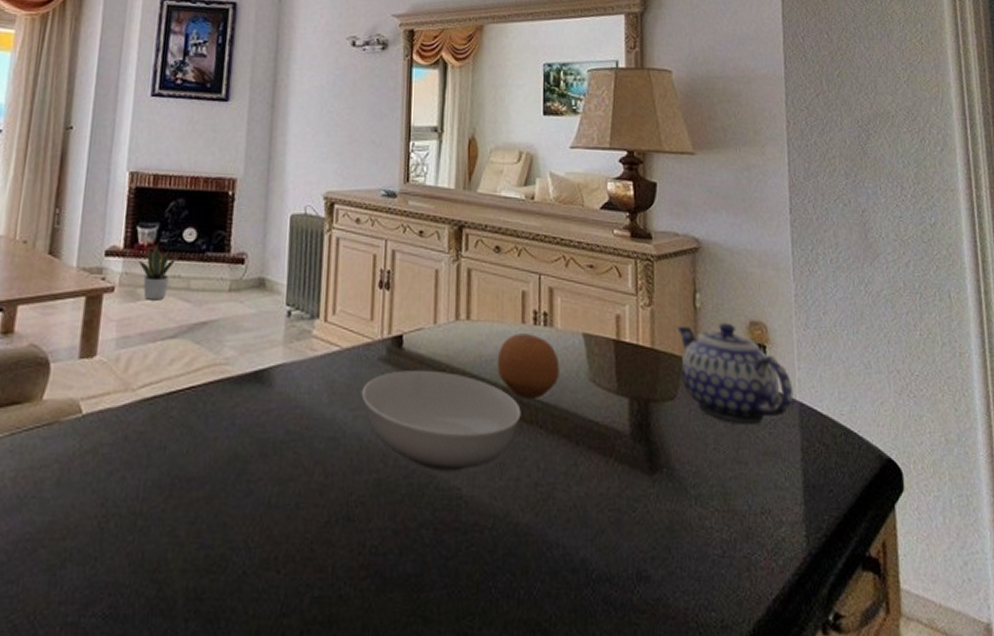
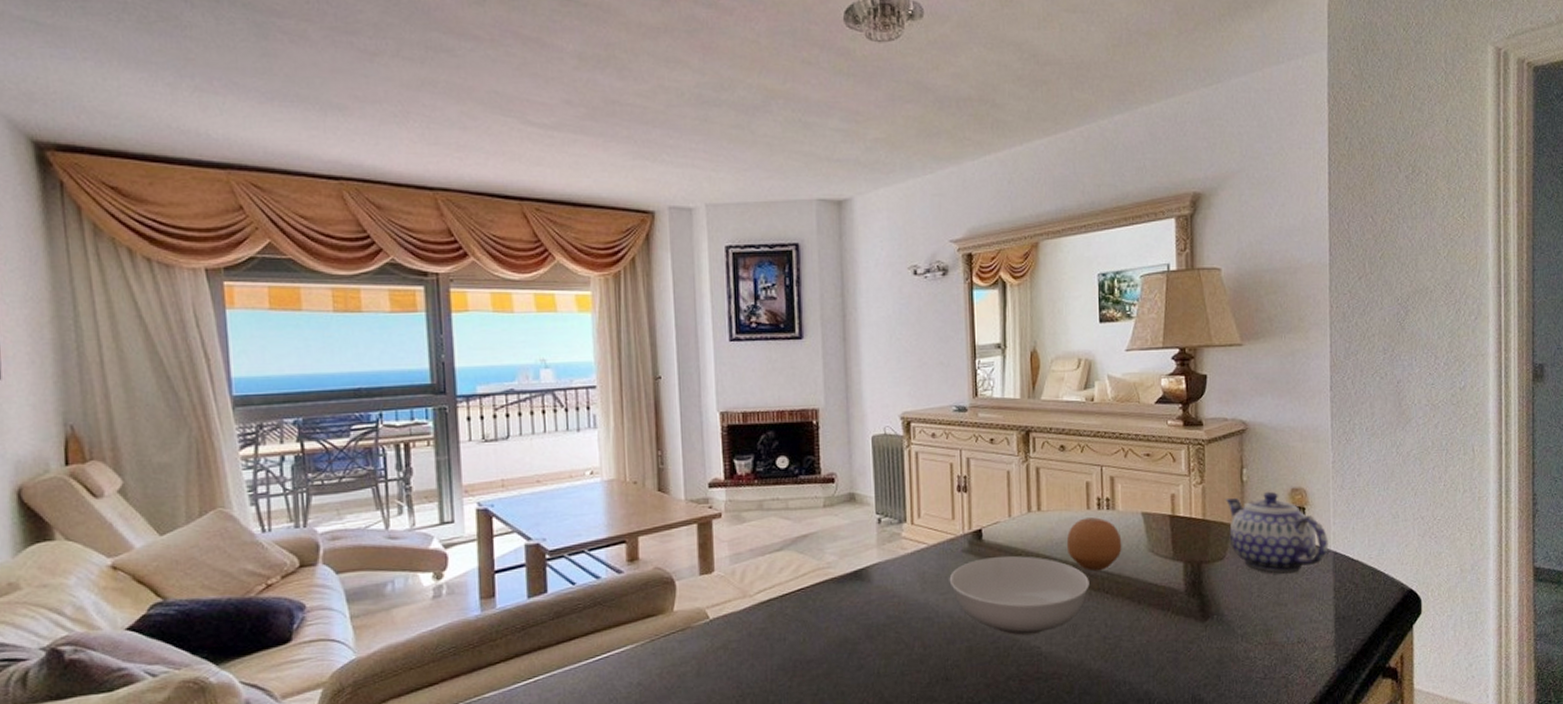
potted plant: present [138,243,177,301] -> none [739,472,774,521]

